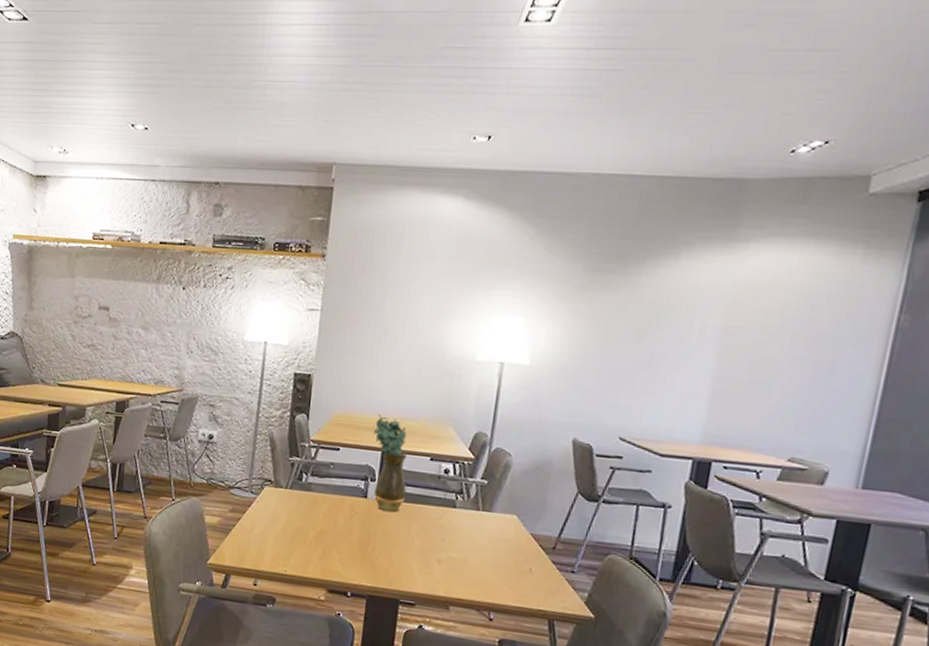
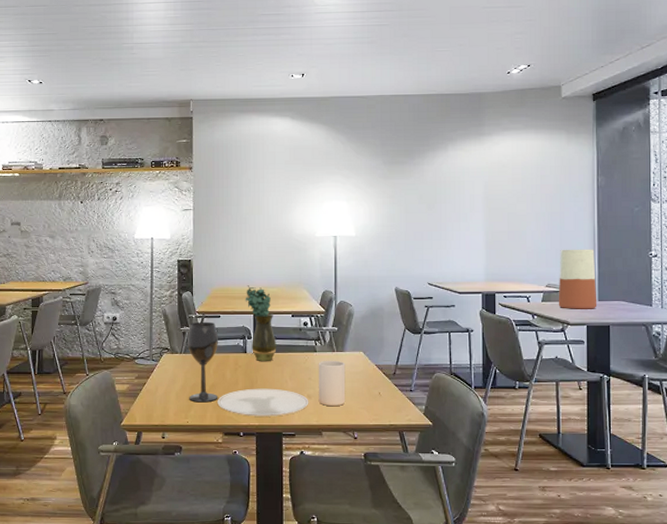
wine glass: none [290,452,335,551] -> present [188,321,218,403]
plate: none [324,541,438,580] -> present [217,388,309,417]
cup: none [450,519,492,578] -> present [318,360,346,407]
vase: none [800,412,872,499] -> present [558,249,597,309]

